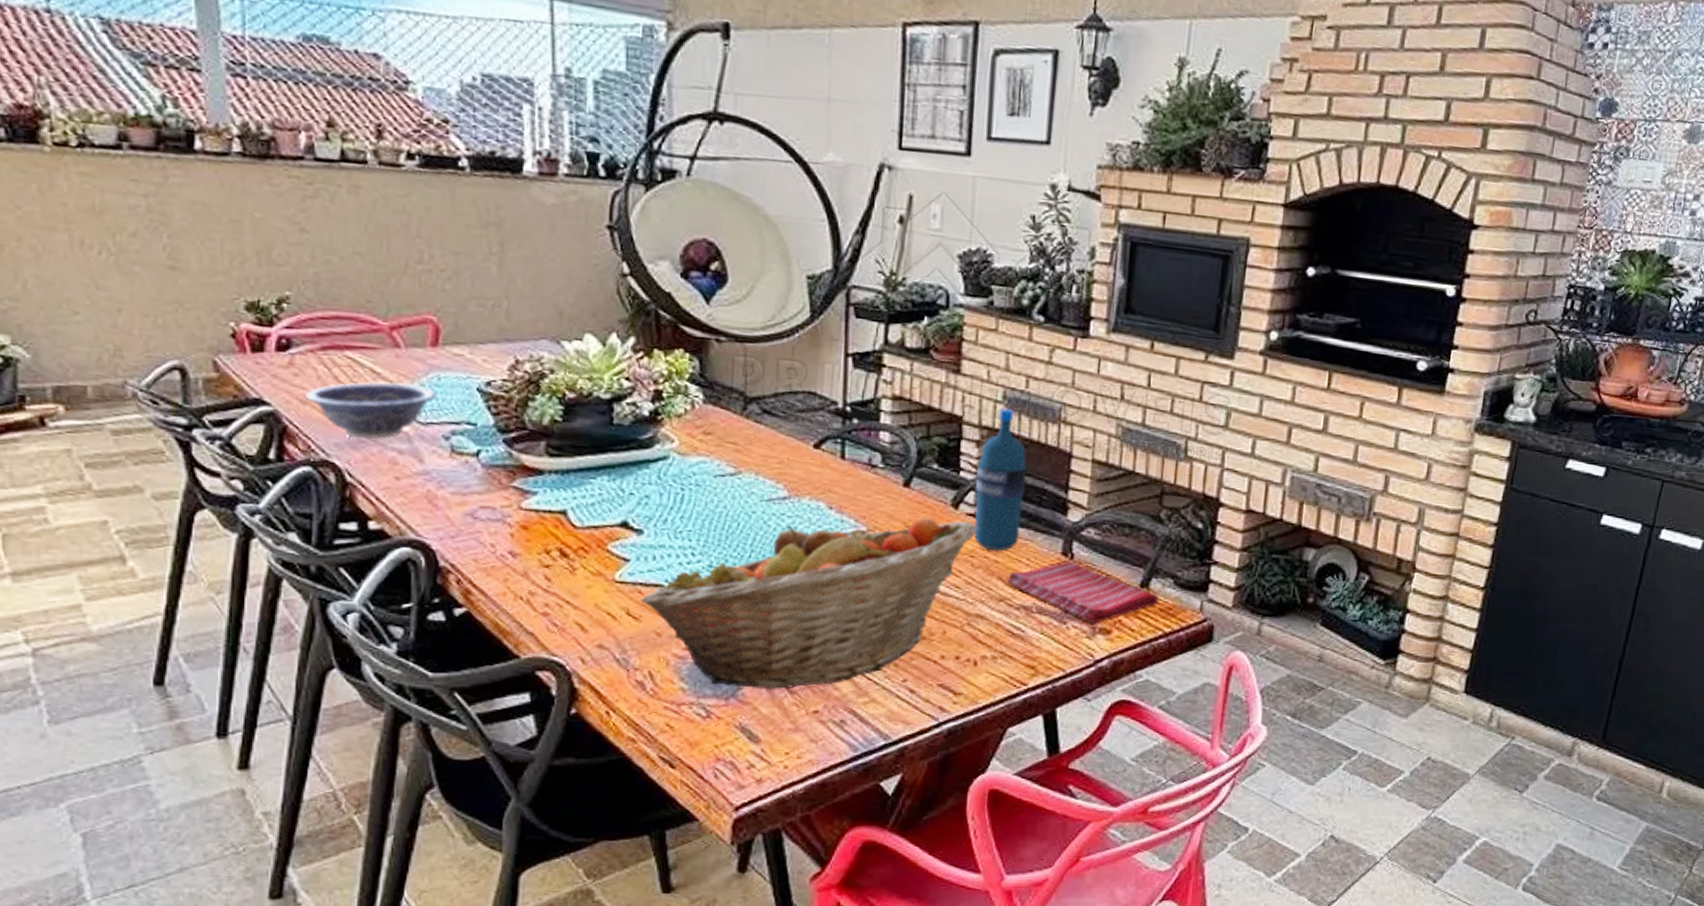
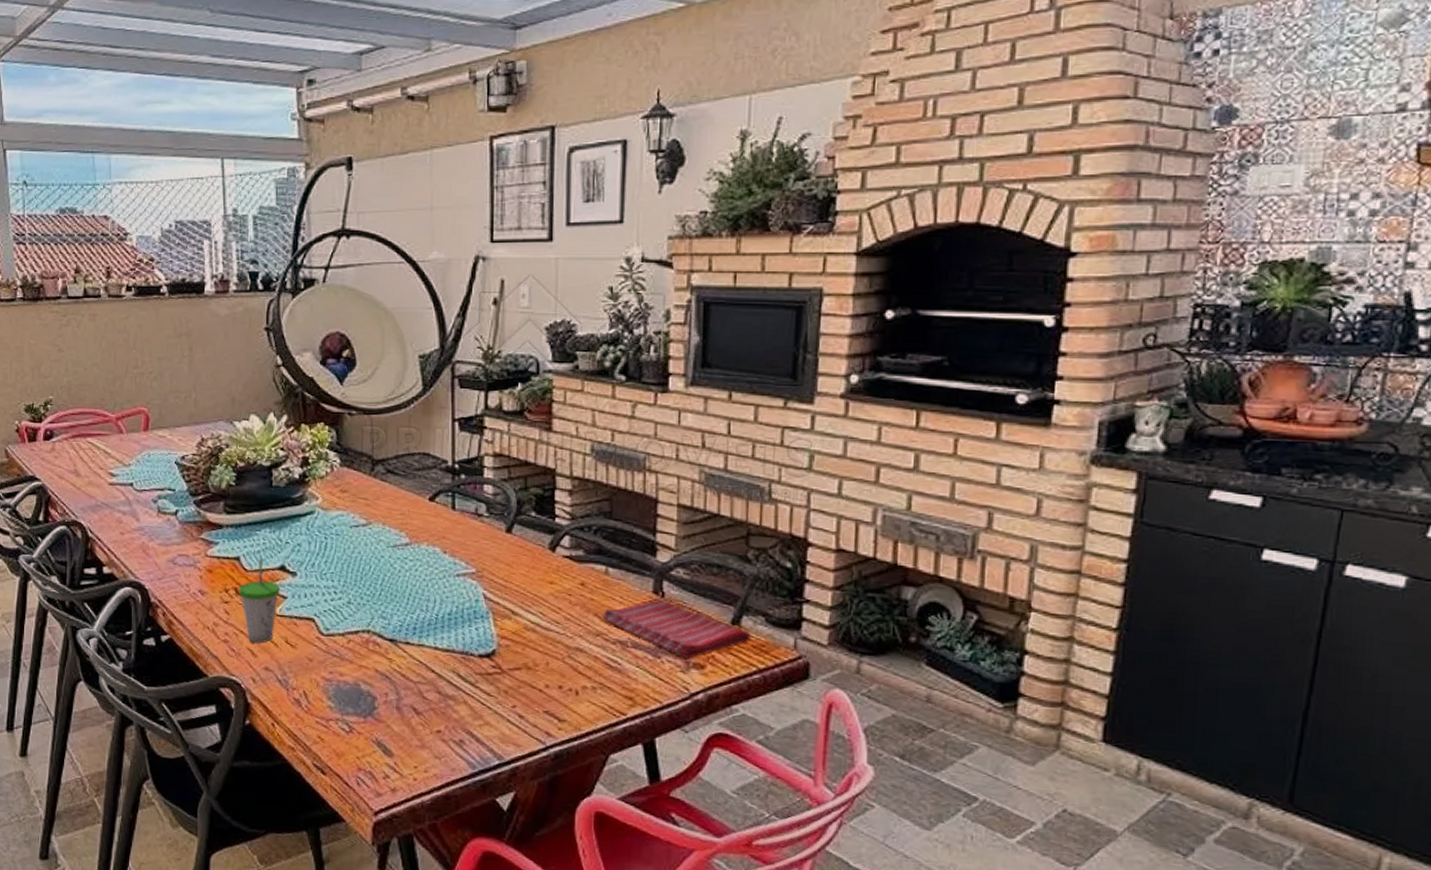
decorative bowl: present [304,381,437,440] -> none [61,460,148,504]
cup: none [563,512,622,616] -> present [238,558,281,644]
fruit basket: present [640,517,976,689] -> none [296,560,572,710]
water bottle: present [974,408,1028,552] -> none [570,460,617,590]

